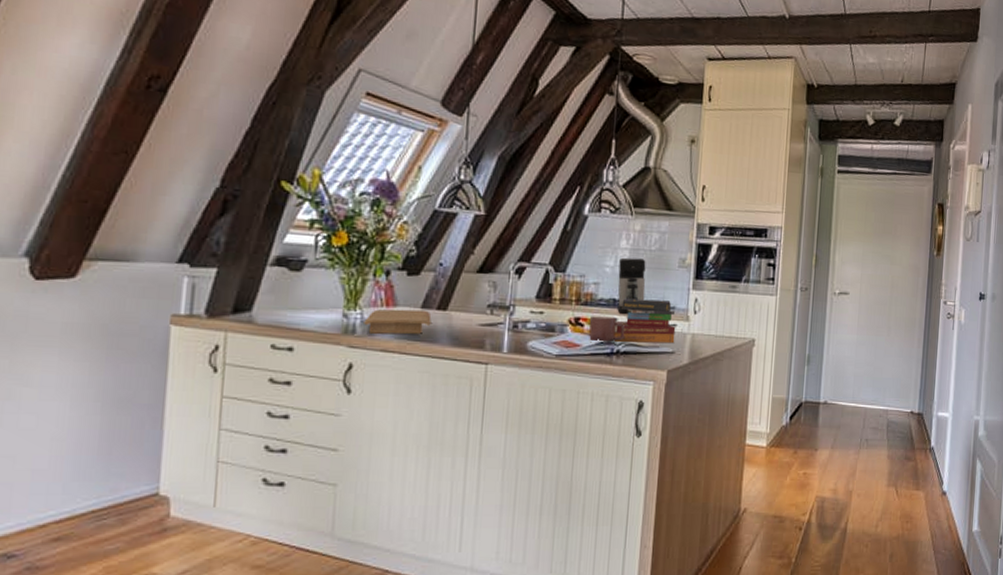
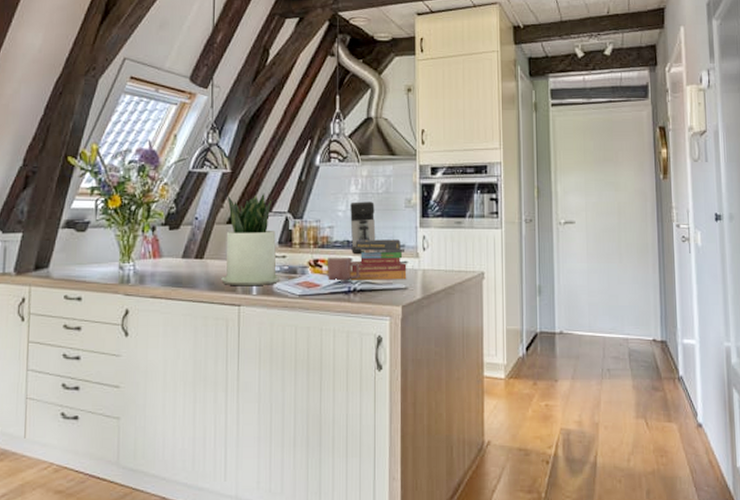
cutting board: present [364,309,432,335] -> none [136,260,191,282]
planter: none [465,239,536,344] -> present [220,193,280,286]

